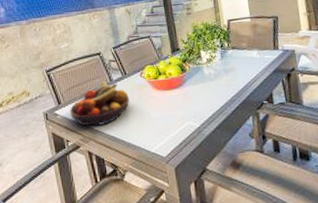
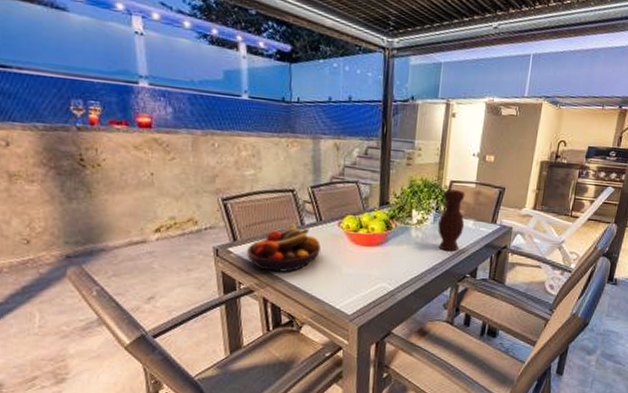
vase: none [224,26,250,83] -> present [438,189,465,252]

